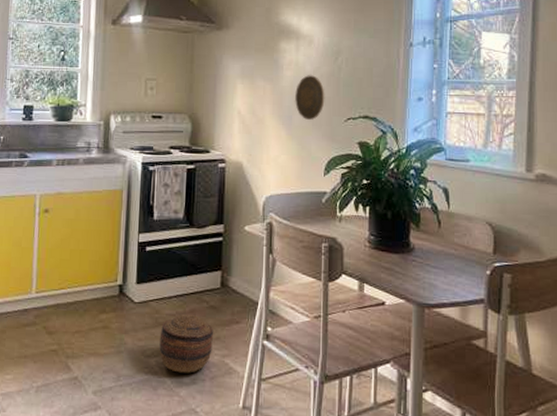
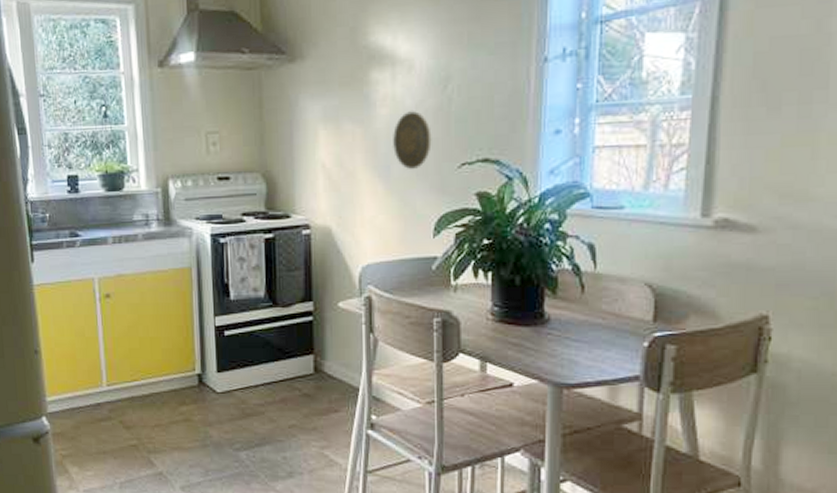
basket: present [159,315,214,373] -> none [248,404,310,467]

